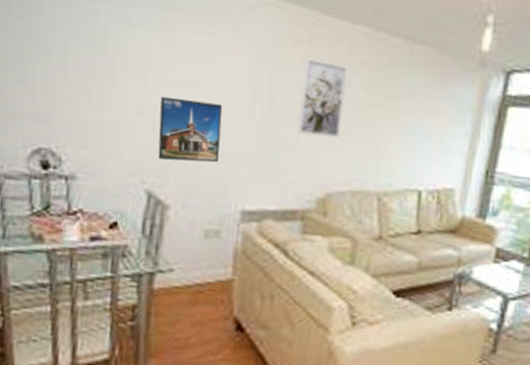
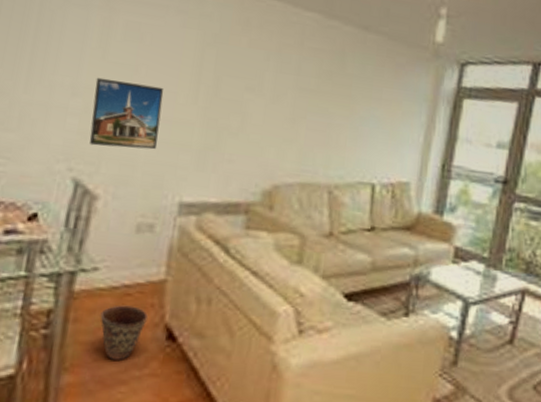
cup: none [177,301,218,348] -> present [100,305,148,360]
wall art: present [297,57,348,138] -> none [243,42,299,127]

